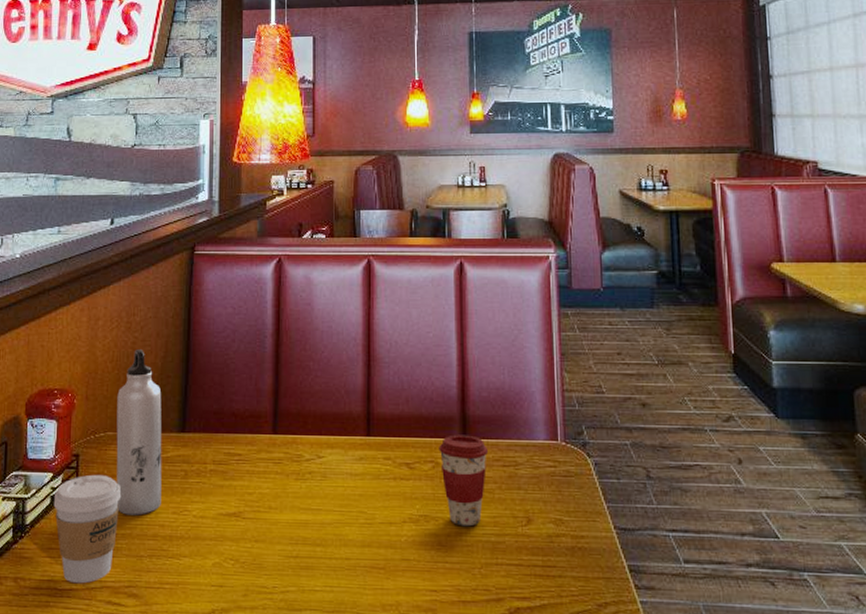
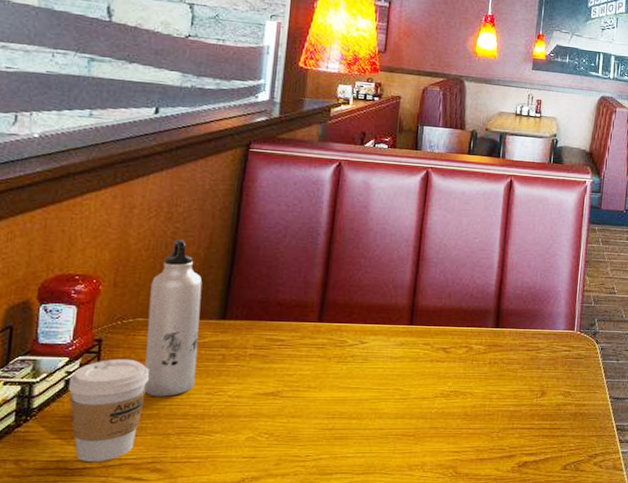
coffee cup: present [439,434,487,527] -> none [473,324,516,399]

